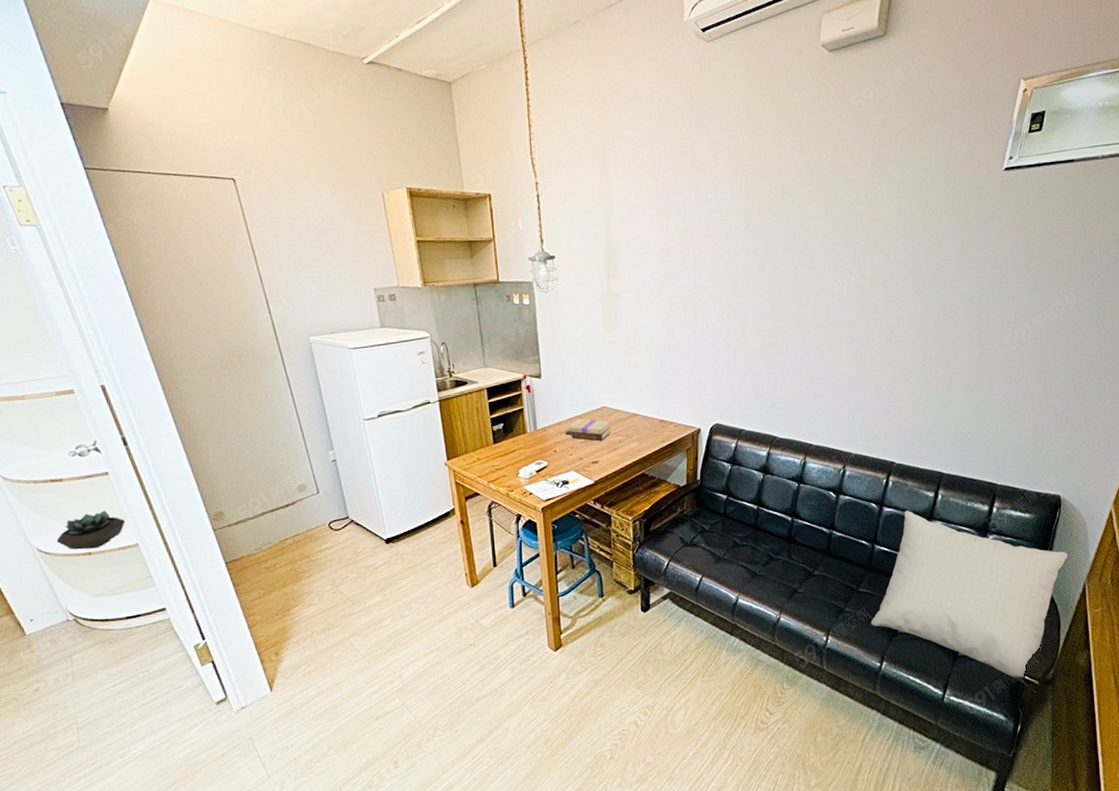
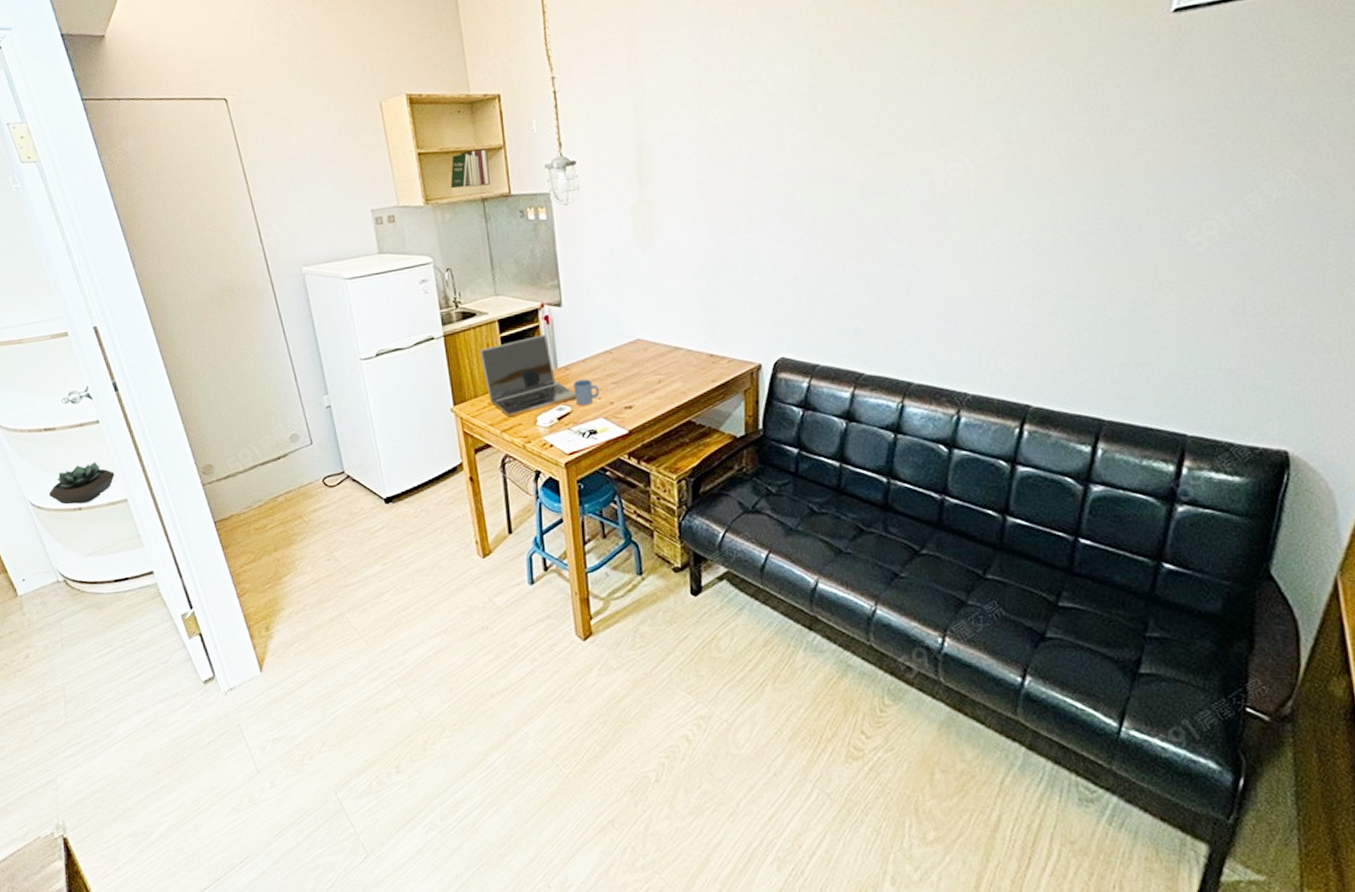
books: none [446,240,481,274] -> present [450,148,490,189]
laptop: none [471,401,552,470] -> present [480,335,576,417]
mug: none [550,439,571,462] -> present [573,379,599,407]
books: present [565,418,611,442] -> none [591,353,648,382]
cushion: present [871,510,1069,693] -> none [1005,470,1307,734]

